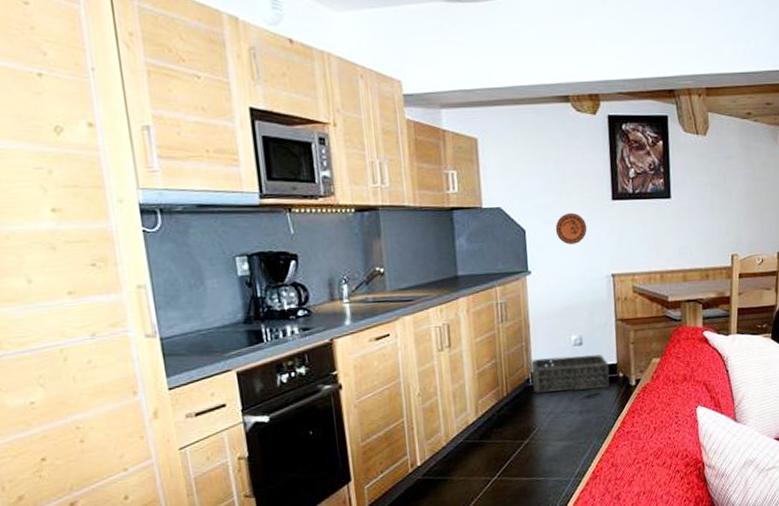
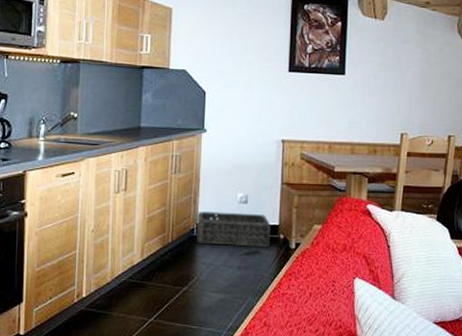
decorative plate: present [555,212,587,244] -> none [233,80,263,109]

